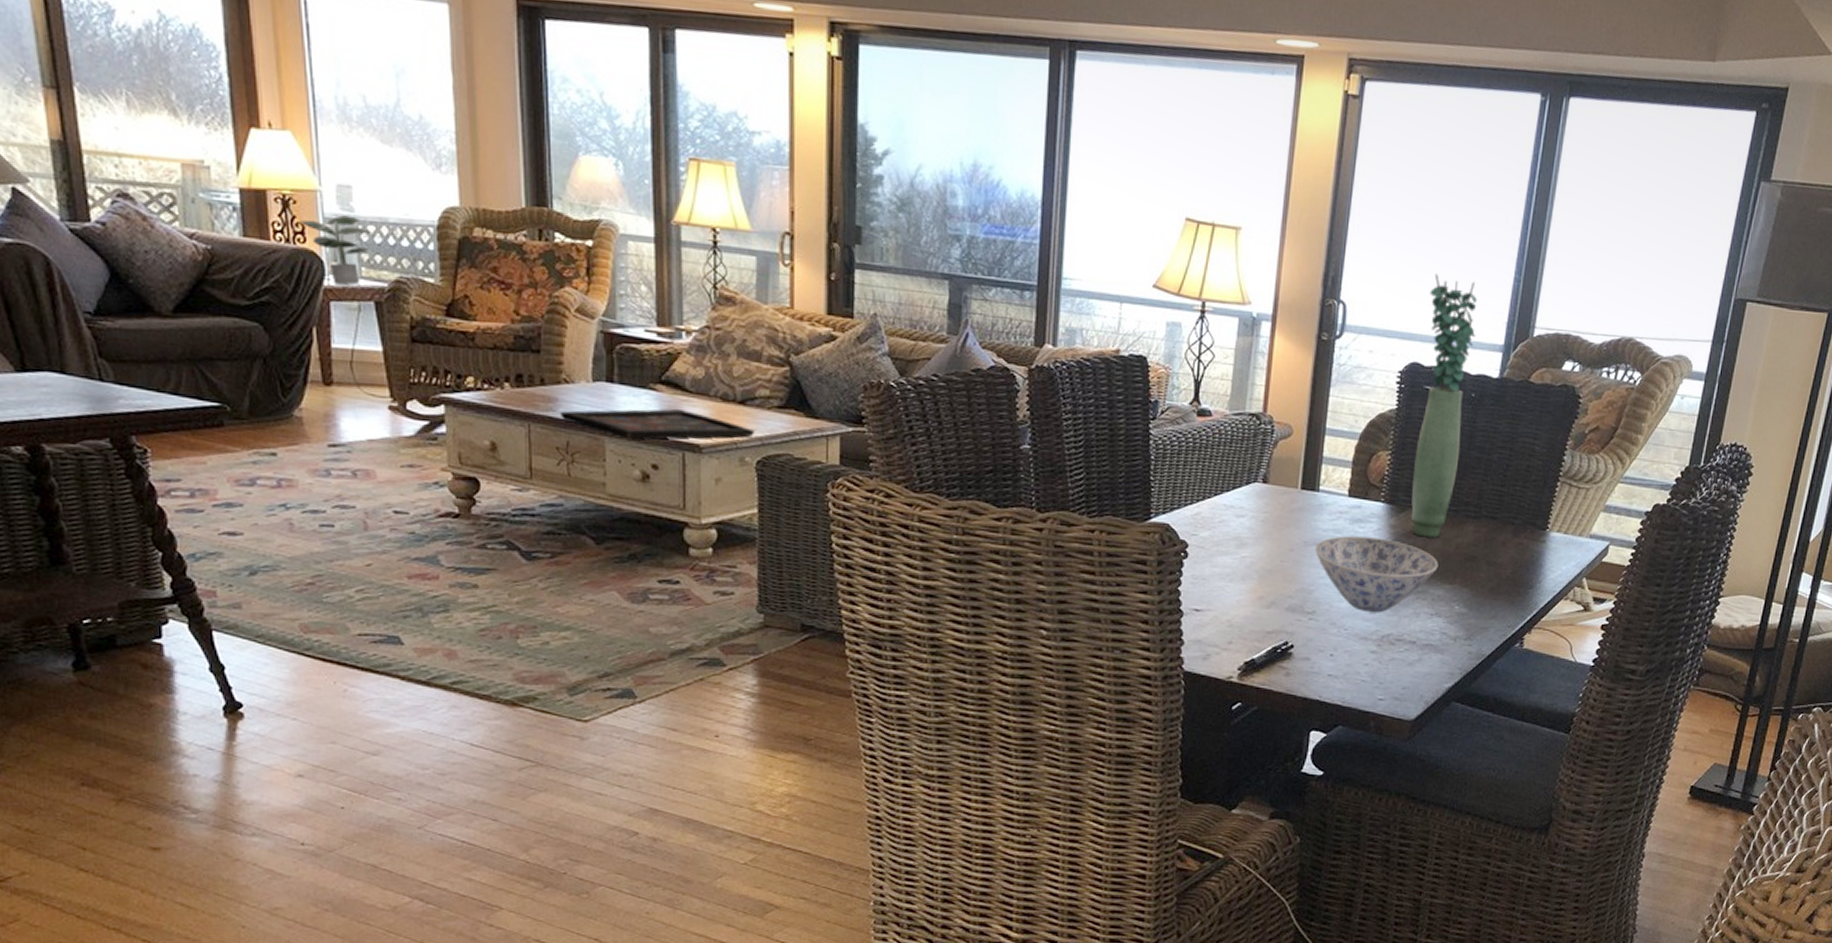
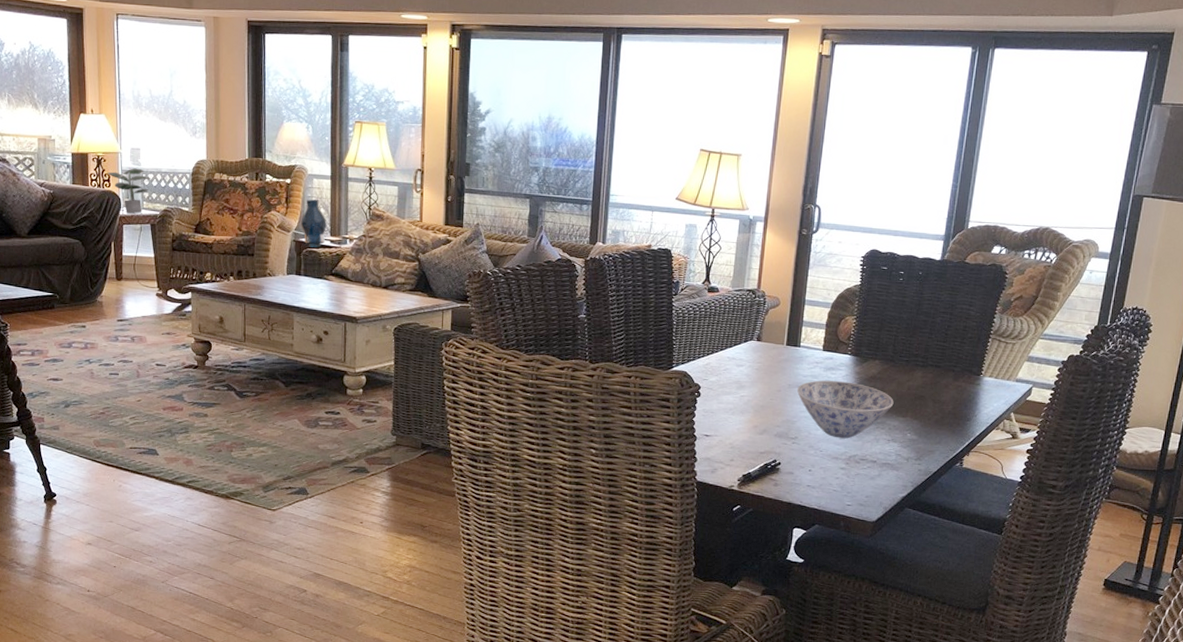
decorative tray: present [559,409,754,439] -> none [265,293,393,314]
vase: none [611,271,650,343] -> present [300,199,327,248]
vase: present [1410,273,1478,538] -> none [871,183,923,382]

